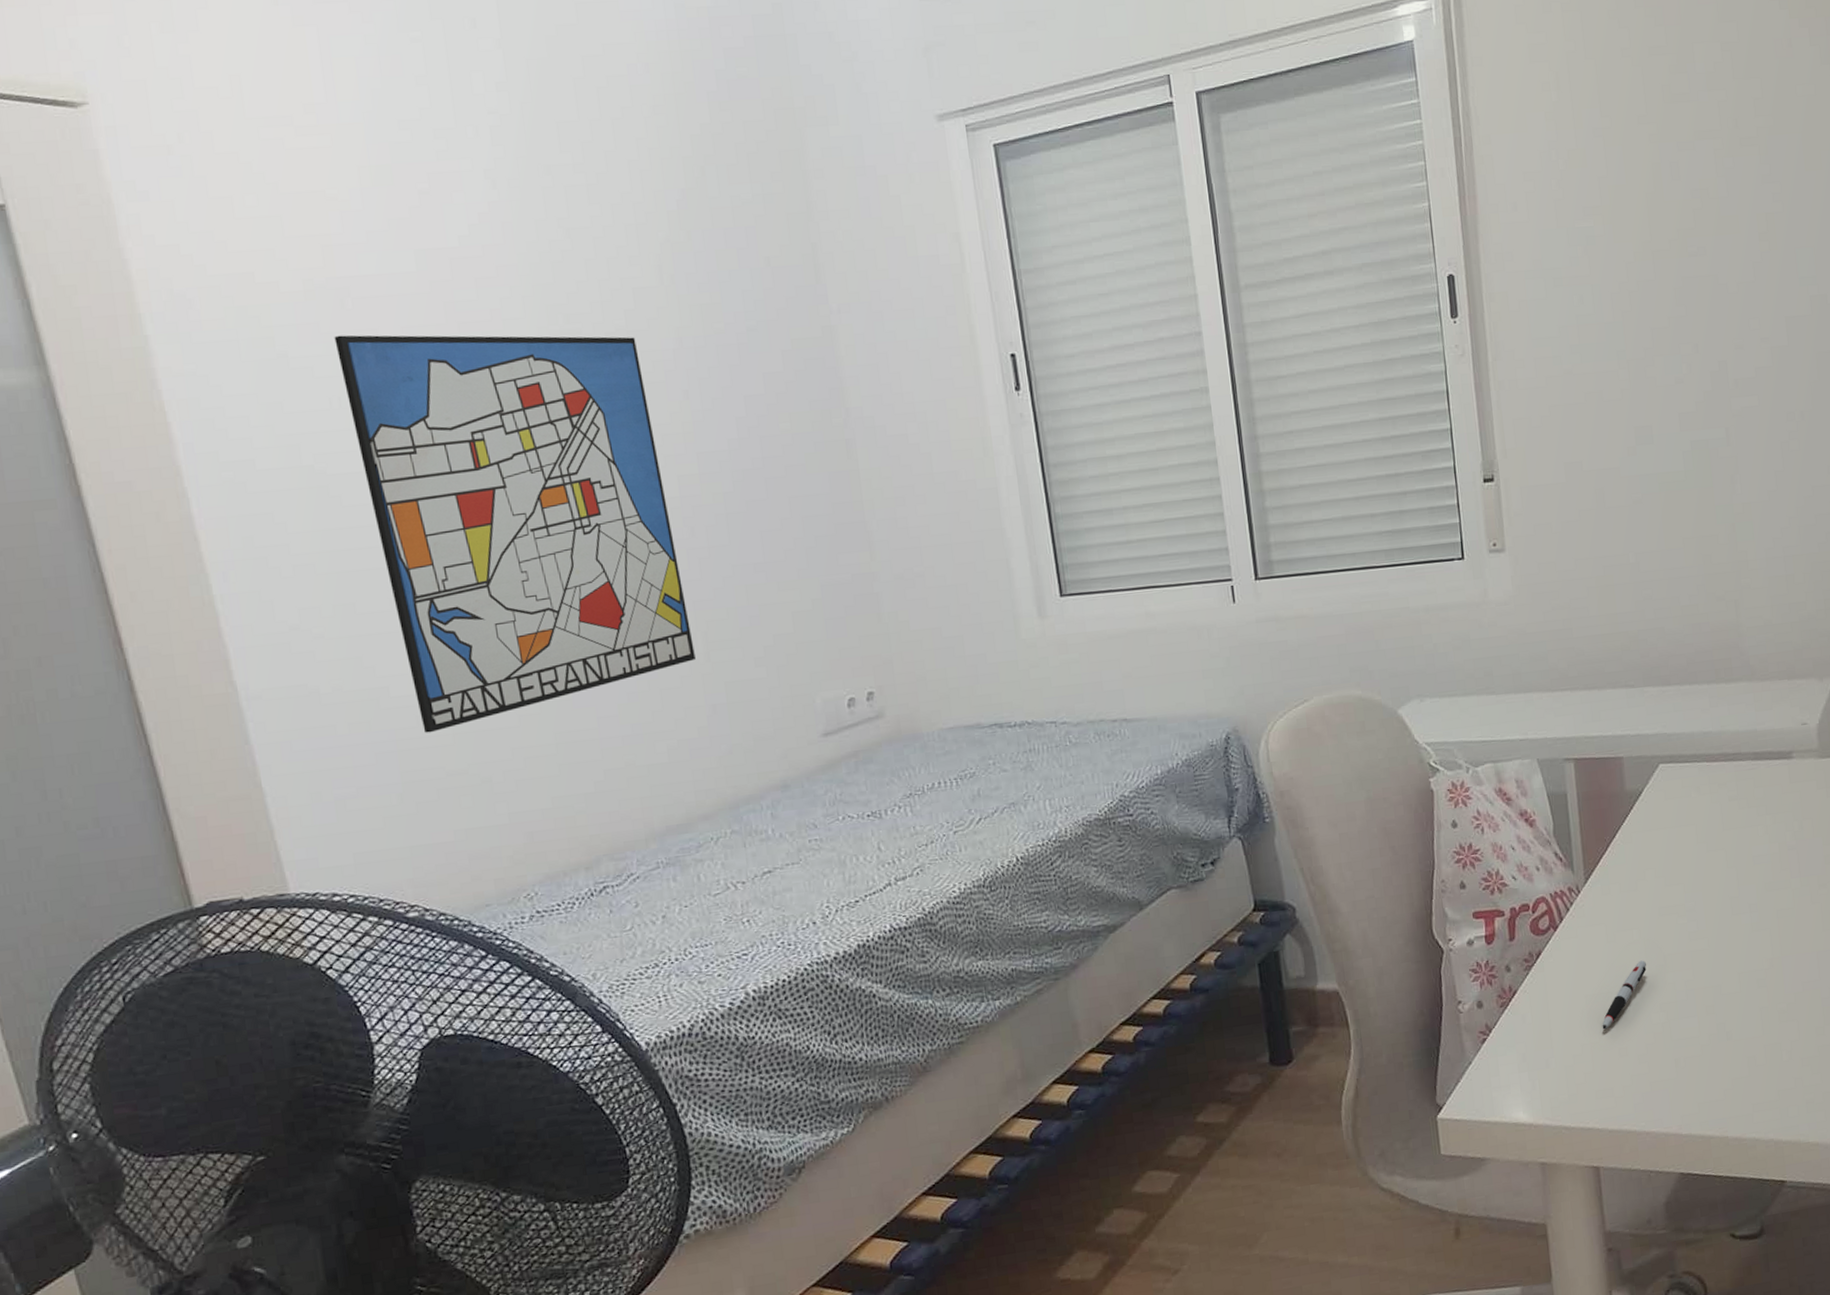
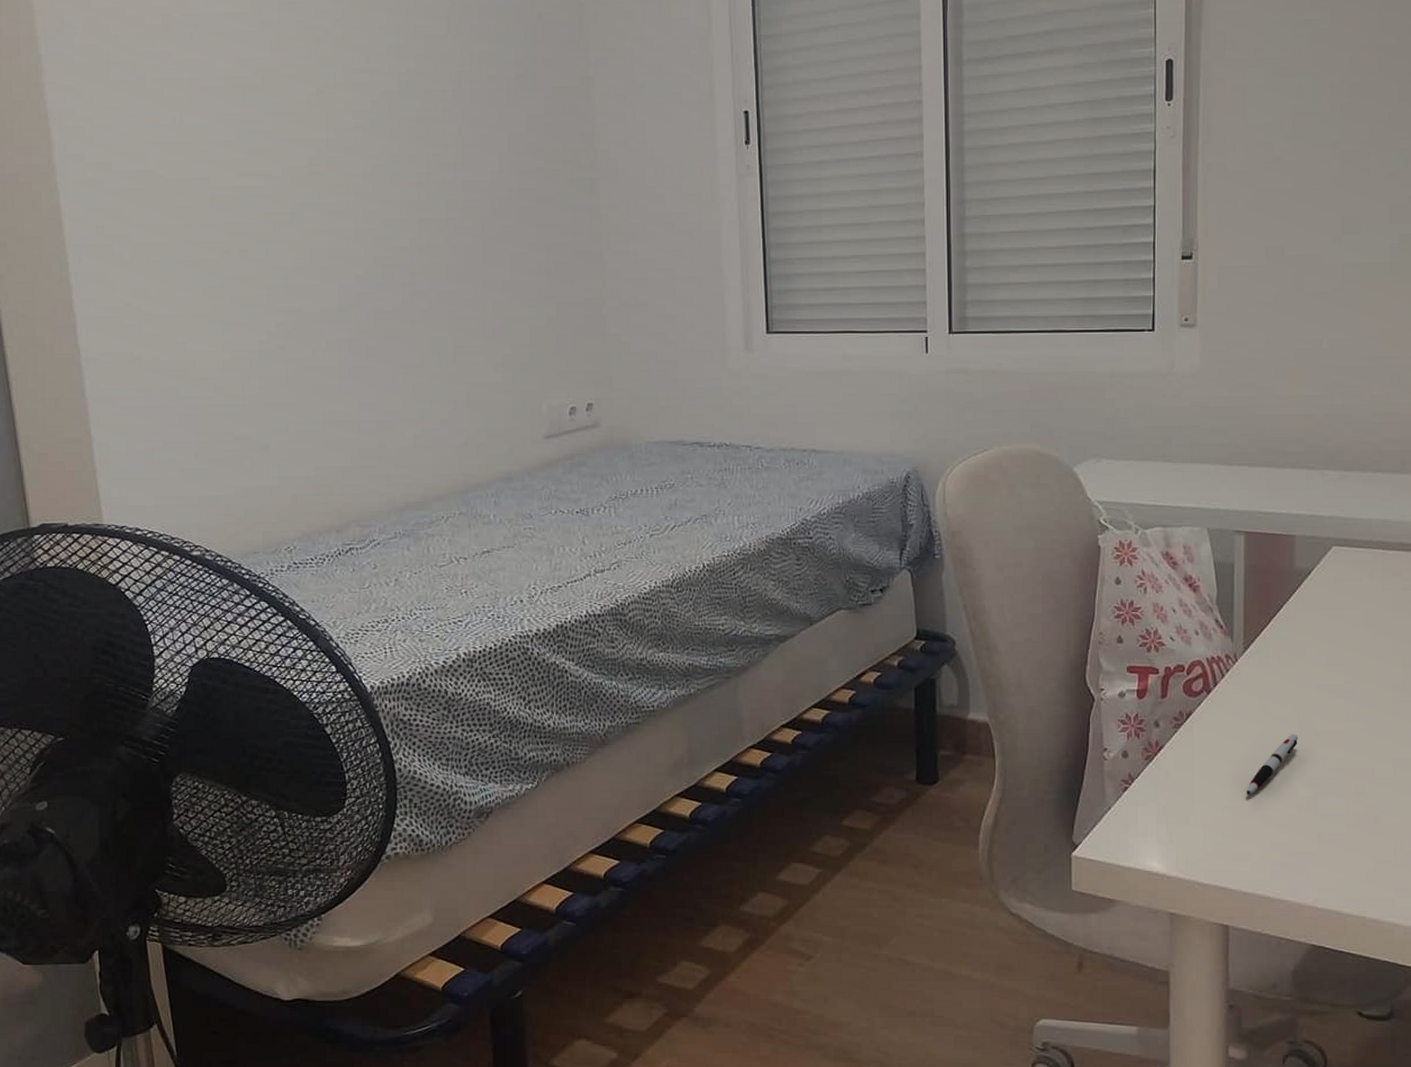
wall art: present [334,335,696,733] -> none [182,63,445,402]

